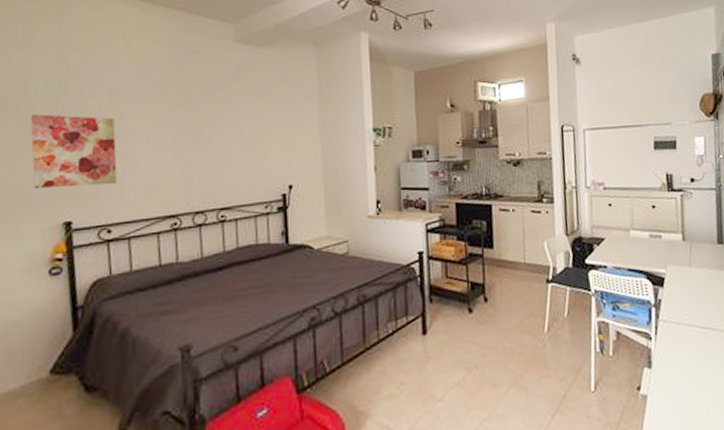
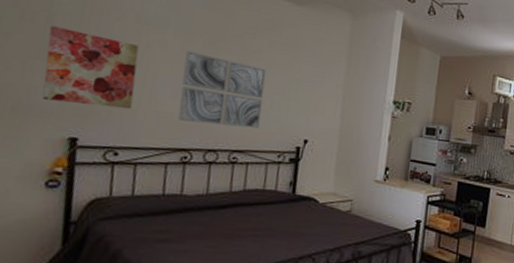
wall art: none [159,114,243,187] -> present [177,50,267,128]

